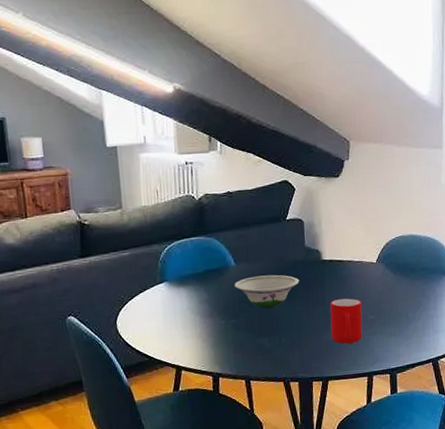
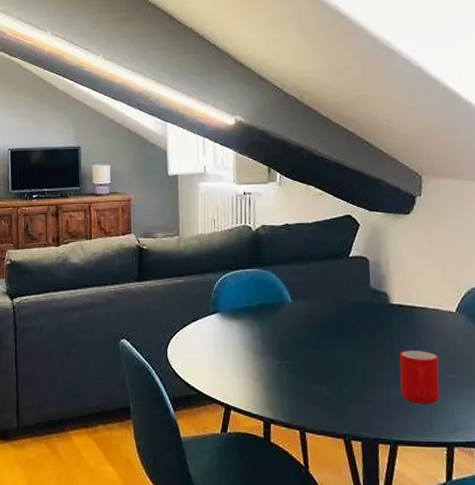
bowl: present [234,274,300,309] -> none [291,315,364,352]

